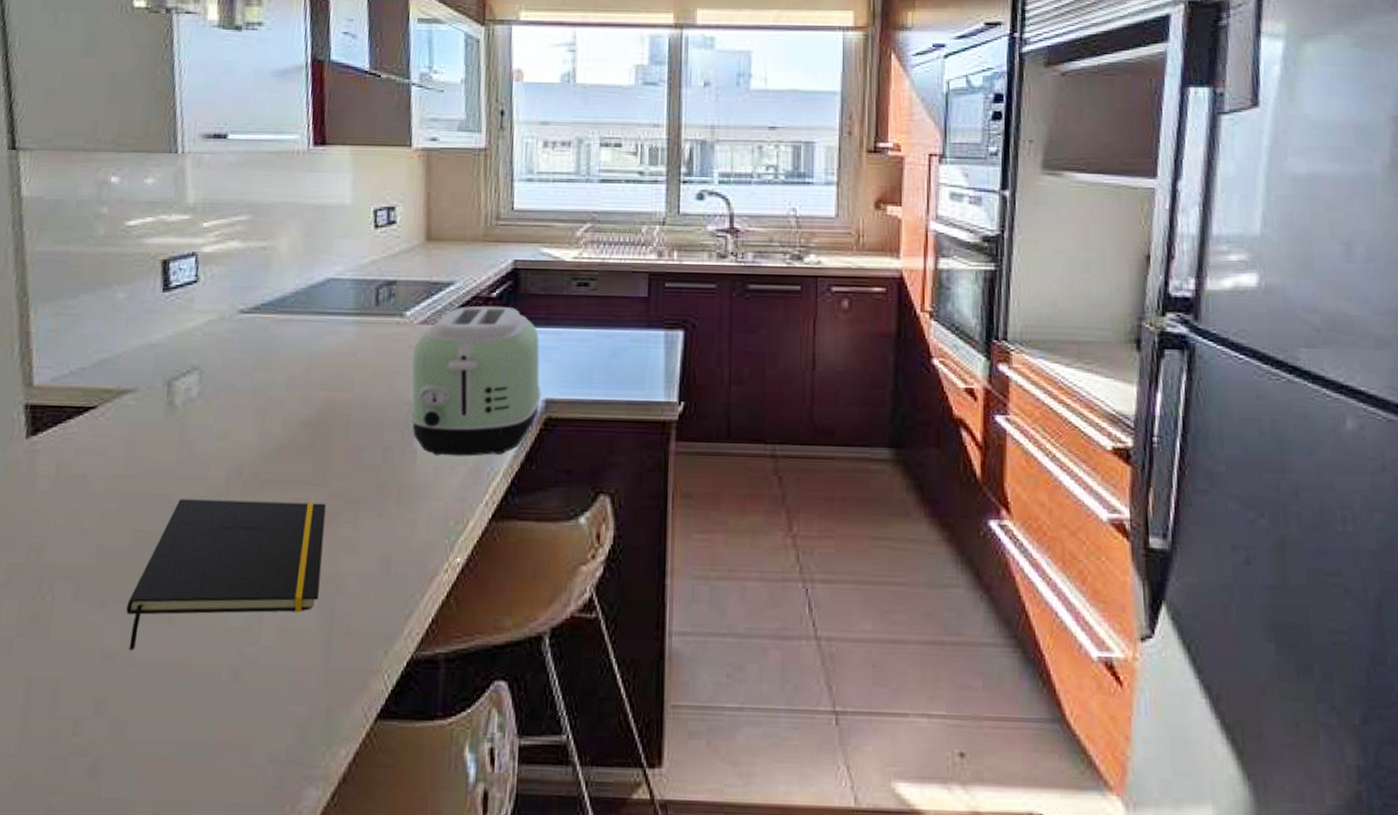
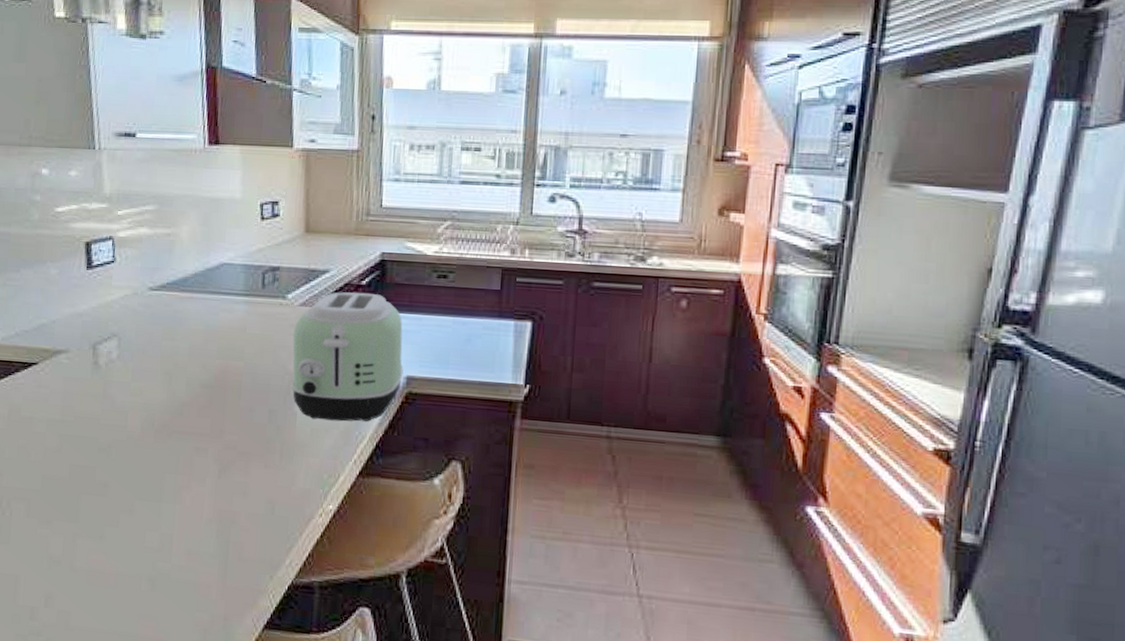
notepad: present [126,499,327,650] -> none [66,442,222,559]

